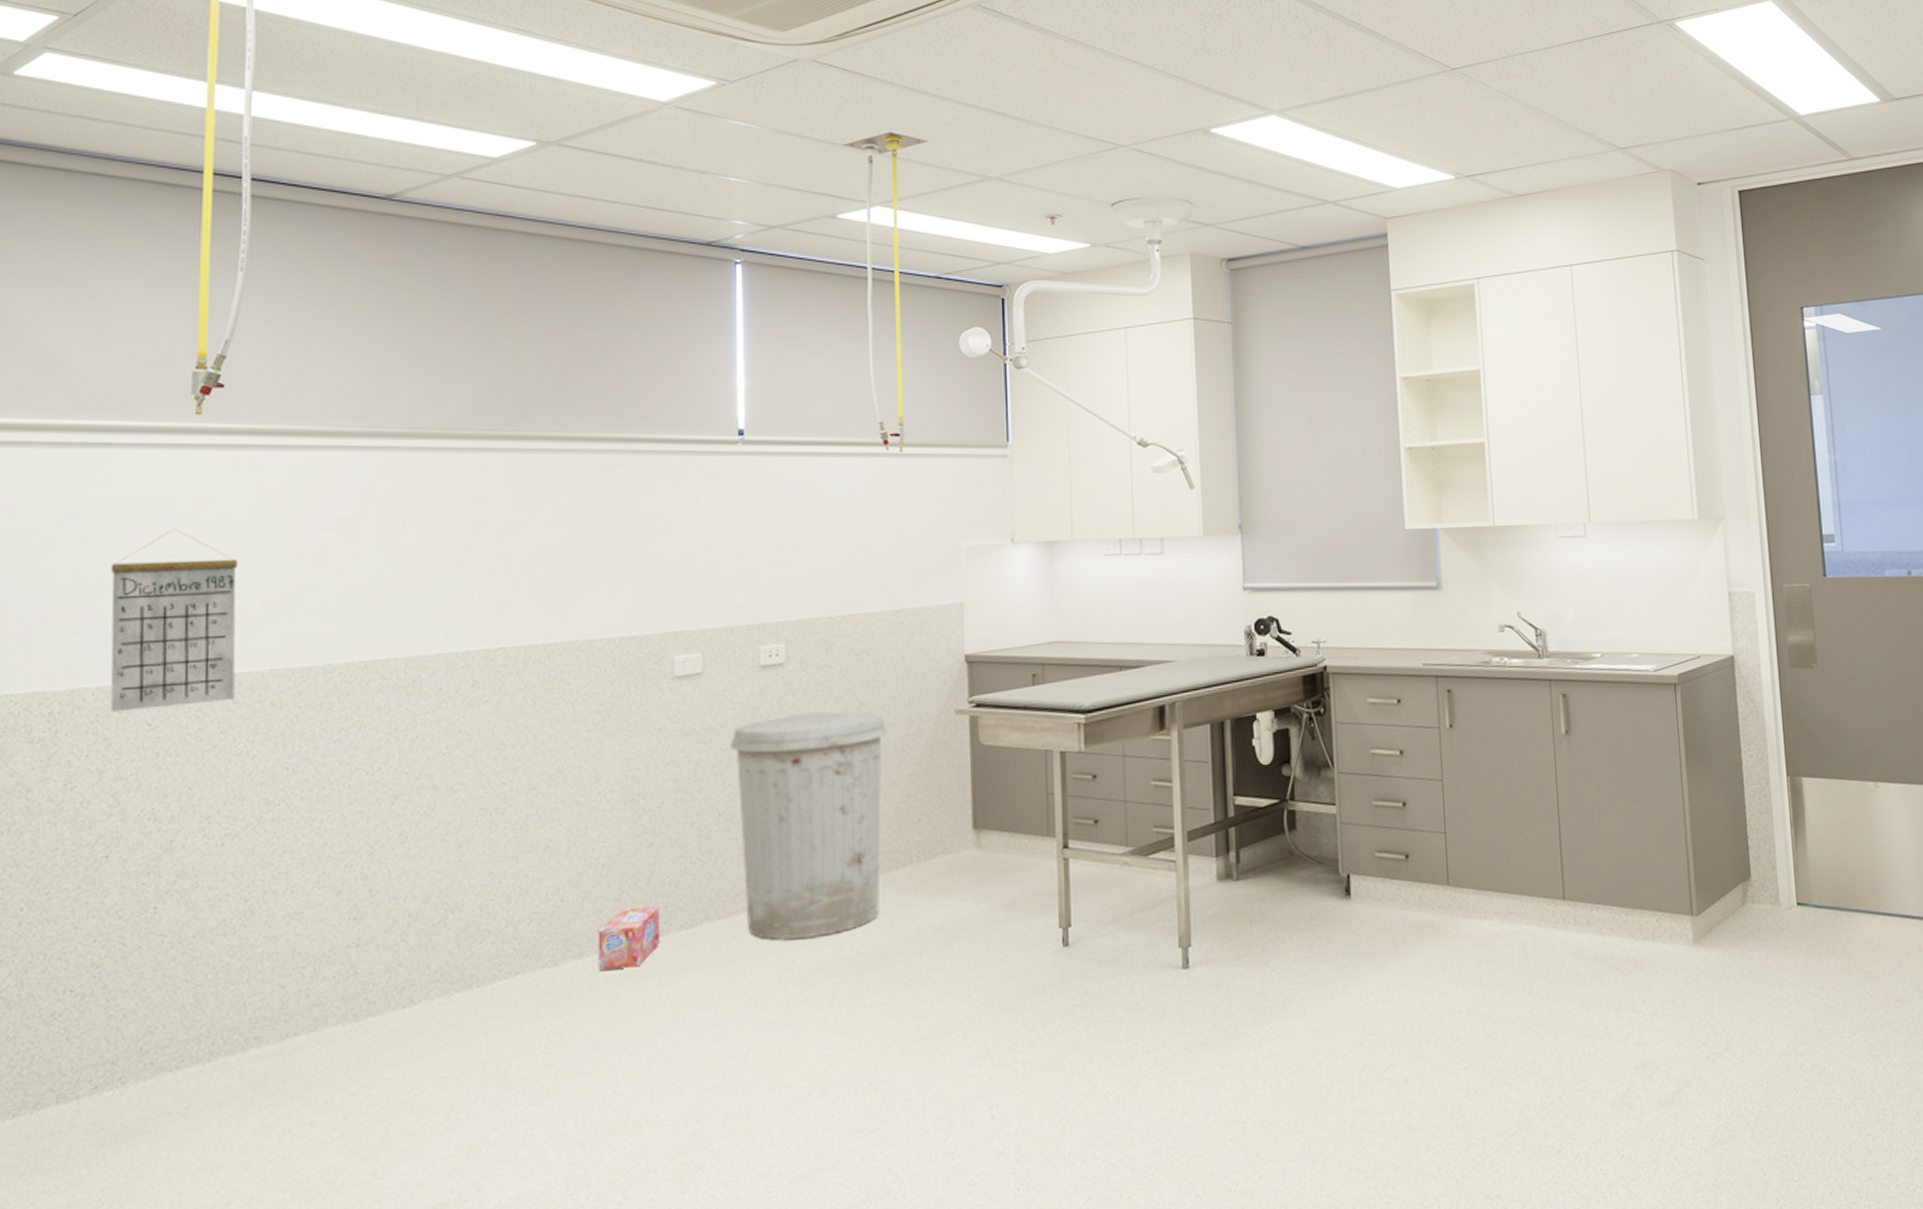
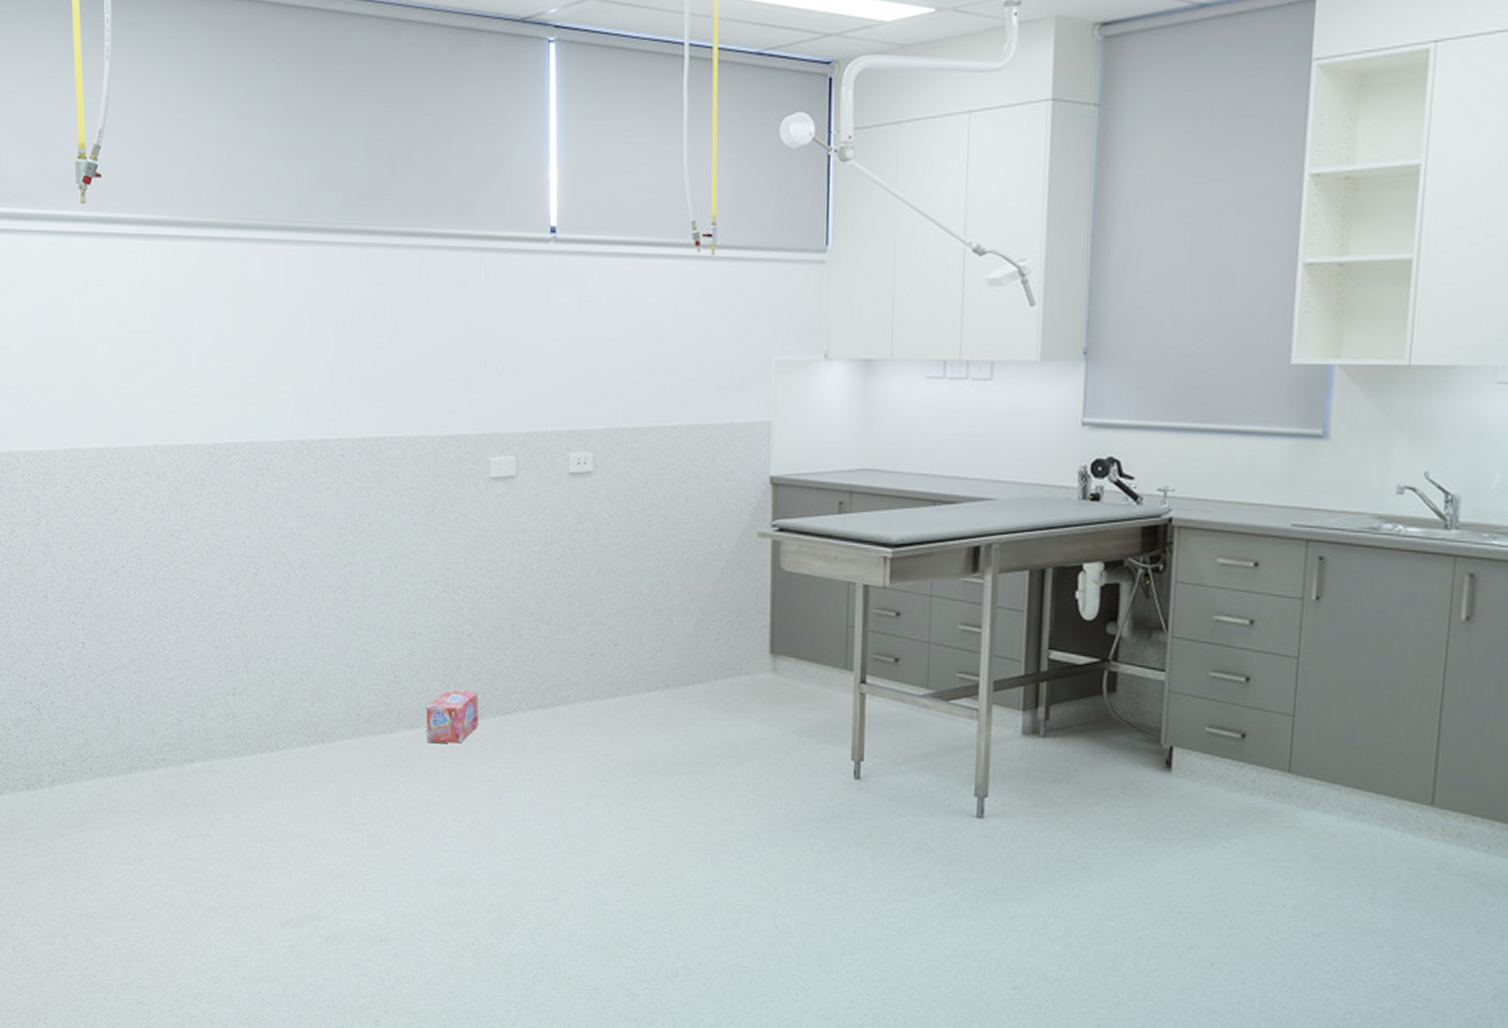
calendar: present [110,528,239,712] -> none [28,311,128,474]
trash can: present [730,711,887,940] -> none [541,523,689,738]

